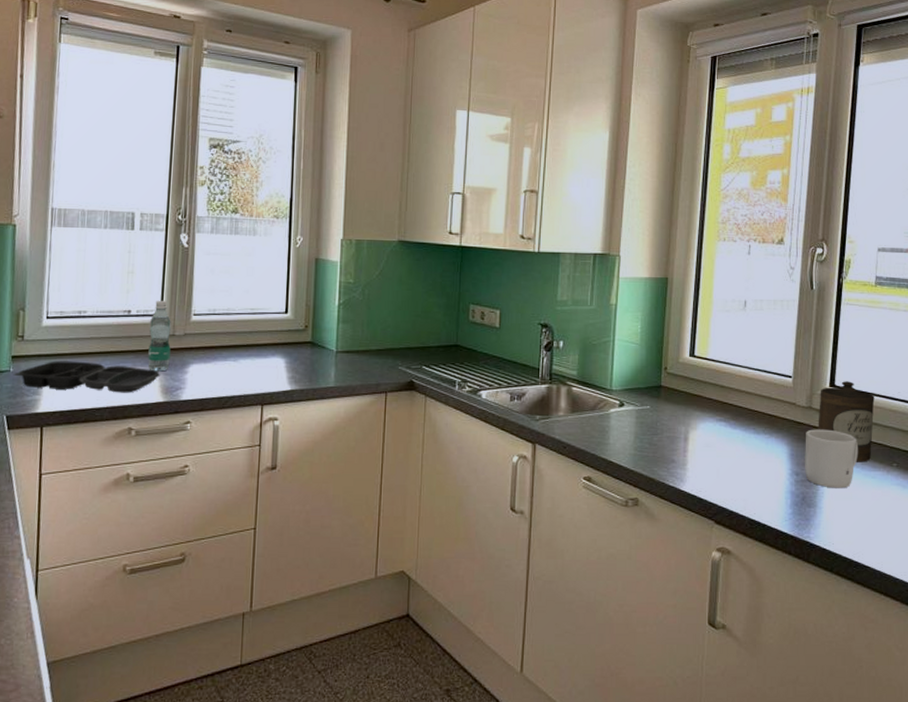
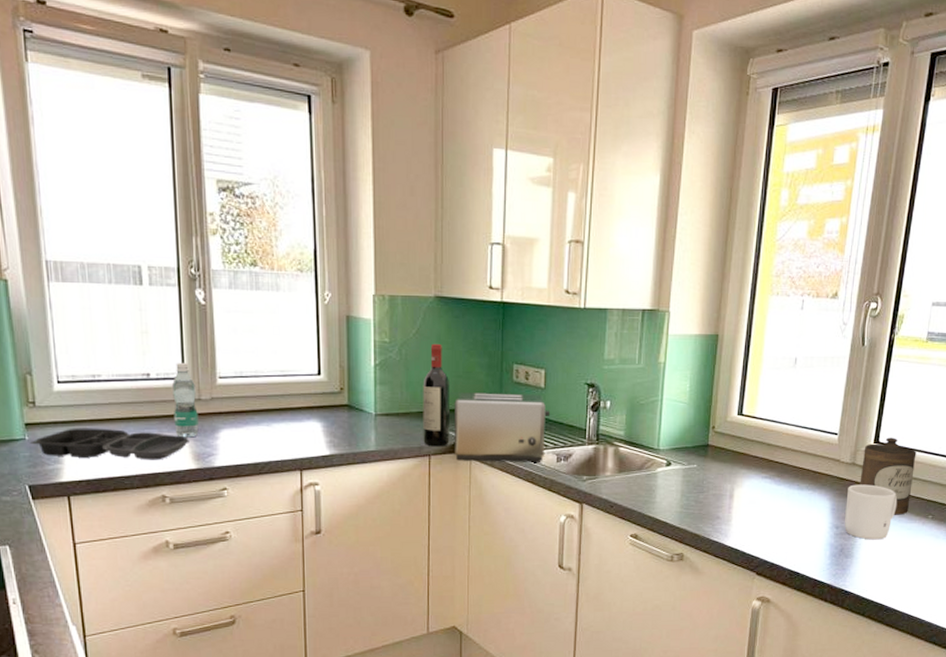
wine bottle: none [381,284,409,384] -> present [423,343,451,447]
toaster: none [410,331,505,402] -> present [454,392,551,464]

